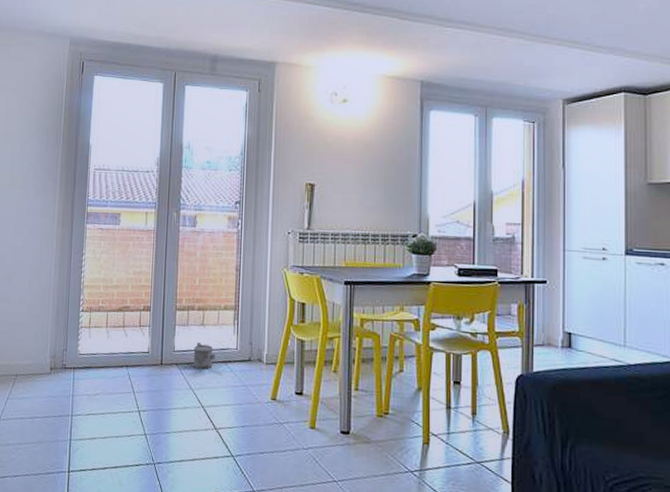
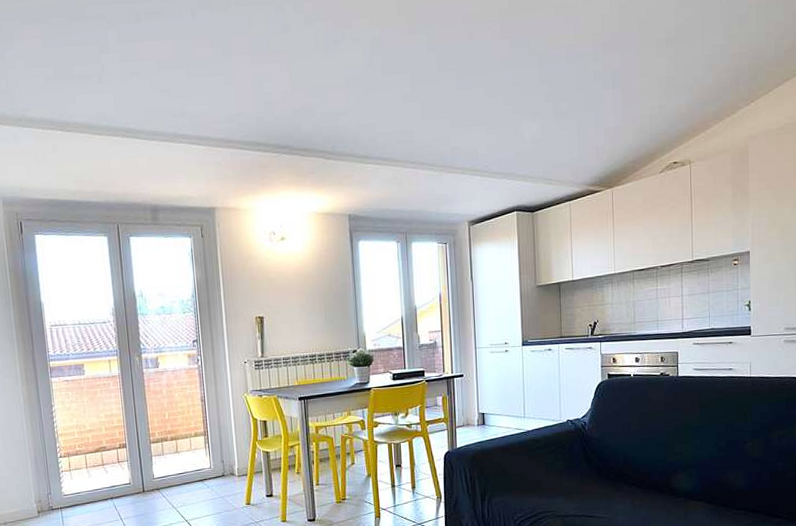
watering can: present [193,342,215,370] -> none [172,467,192,491]

